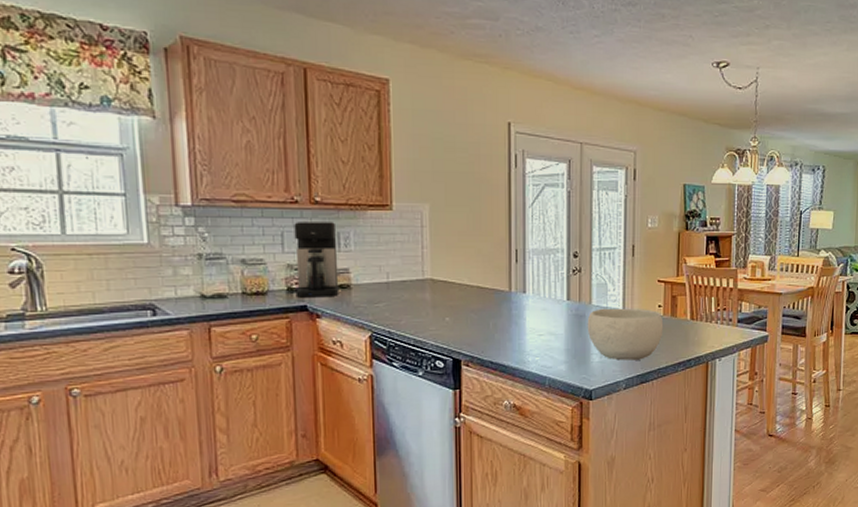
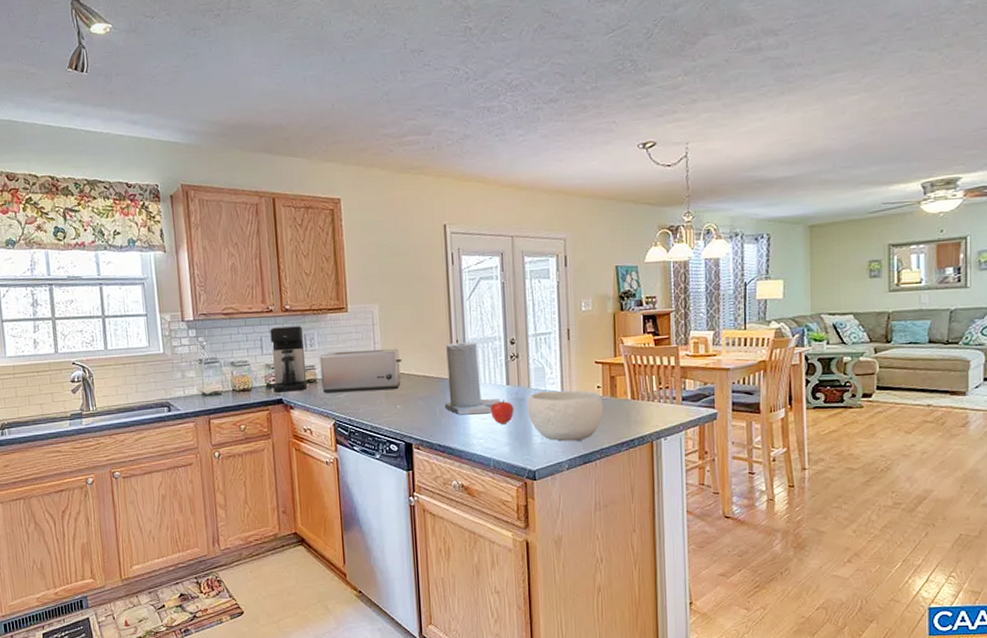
toaster: none [356,254,454,302] -> present [320,348,402,394]
paper towel: none [499,253,560,331] -> present [444,342,501,415]
fruit: none [549,316,573,342] -> present [491,400,514,425]

